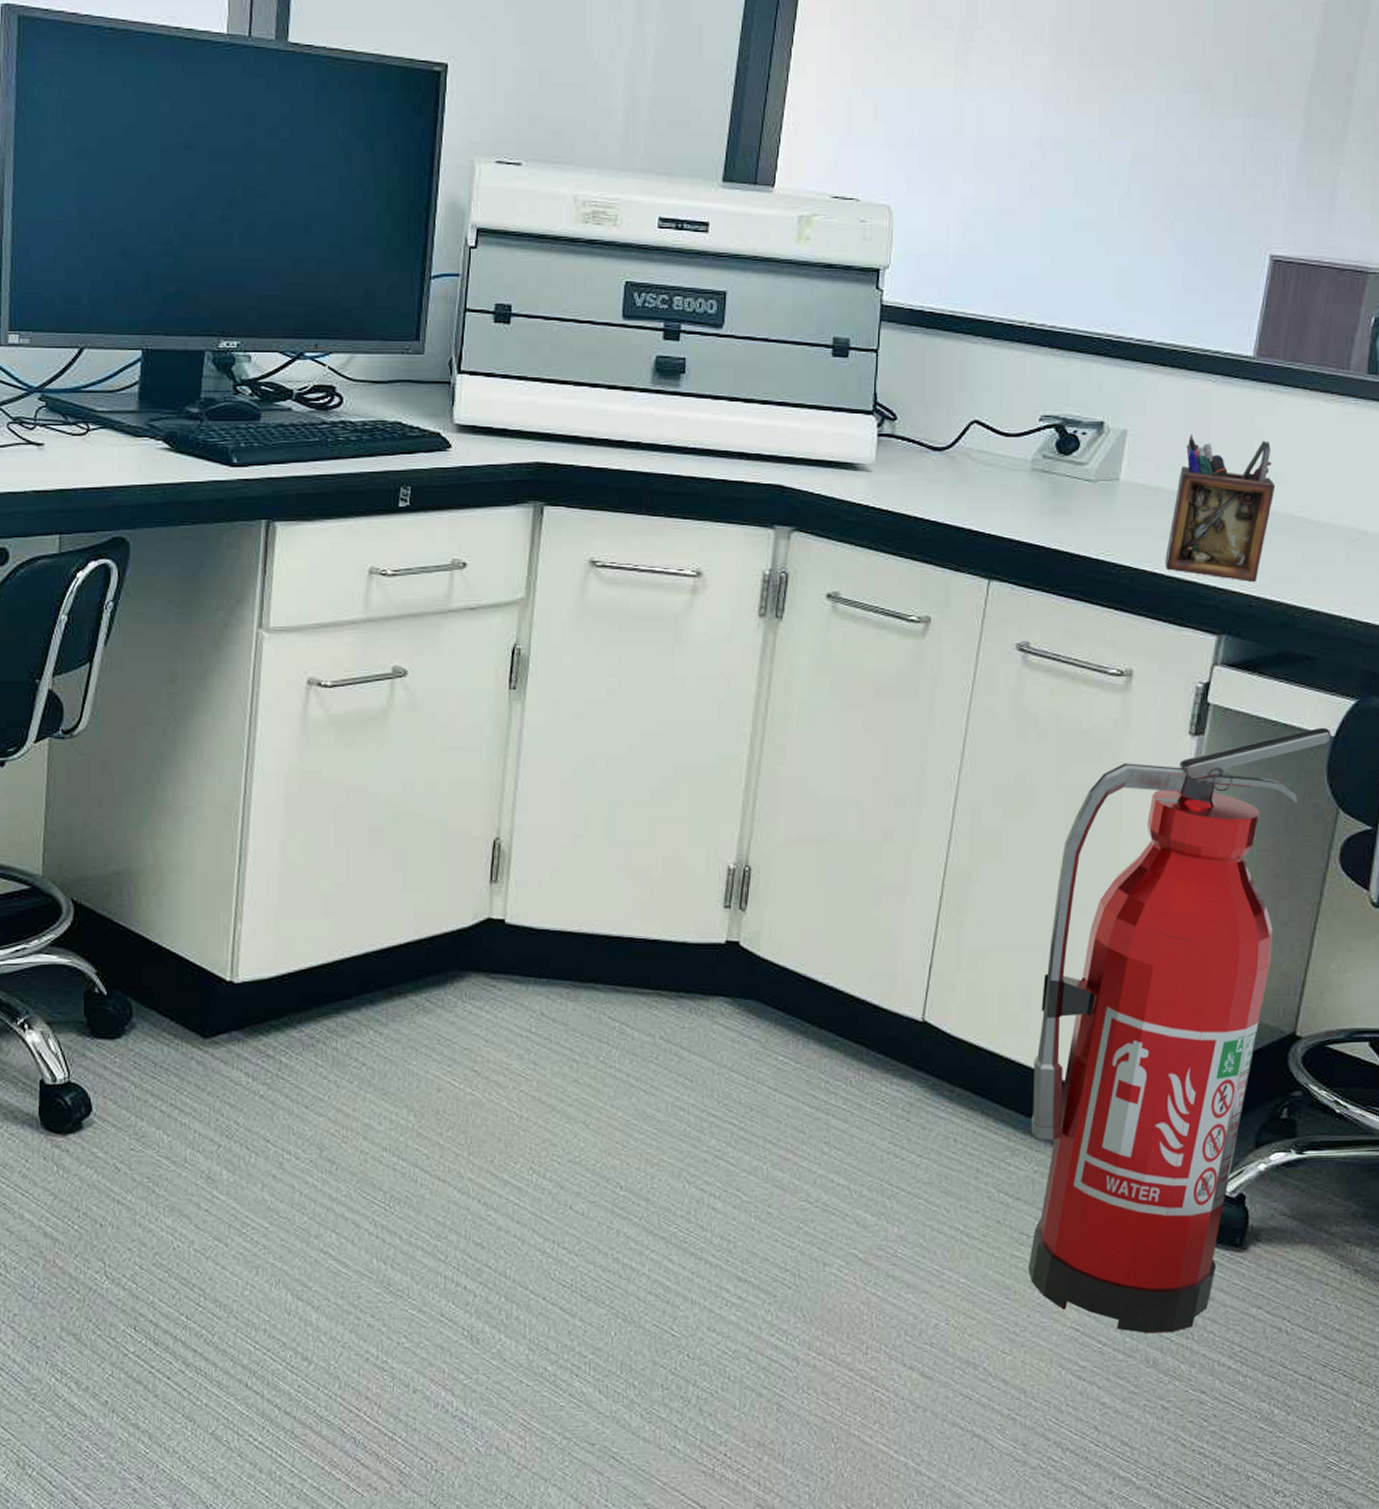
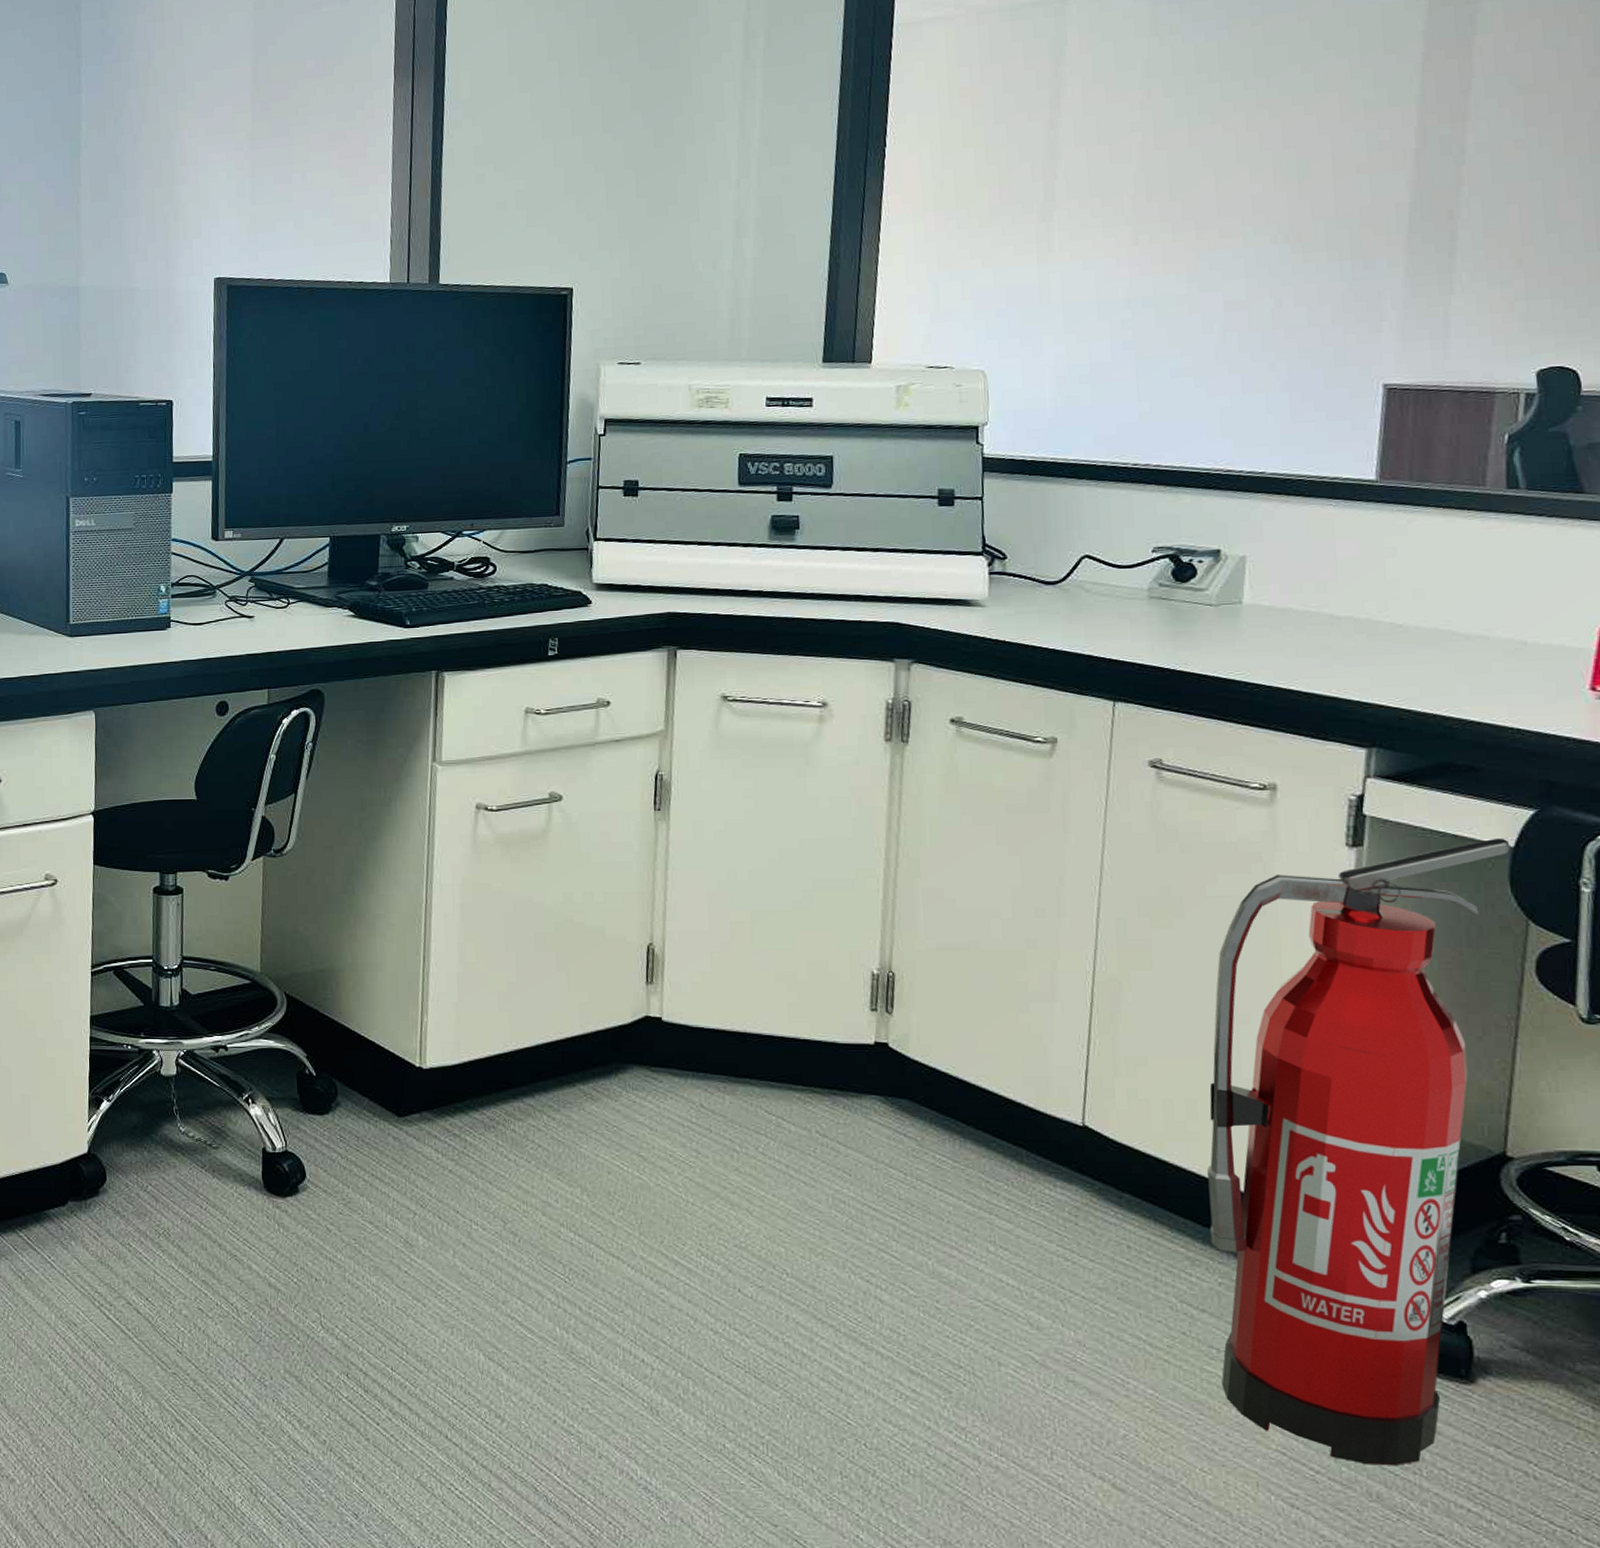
desk organizer: present [1165,433,1276,583] -> none [1300,556,1416,696]

